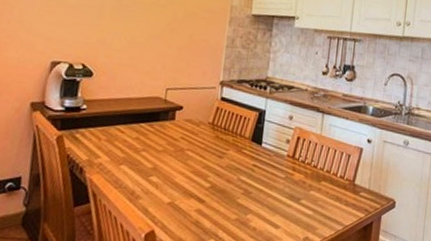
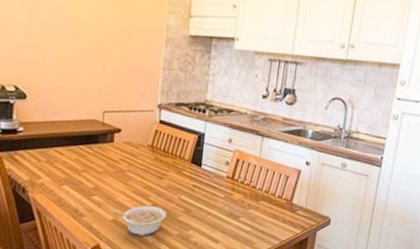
legume: none [170,186,225,221] -> present [113,205,167,237]

